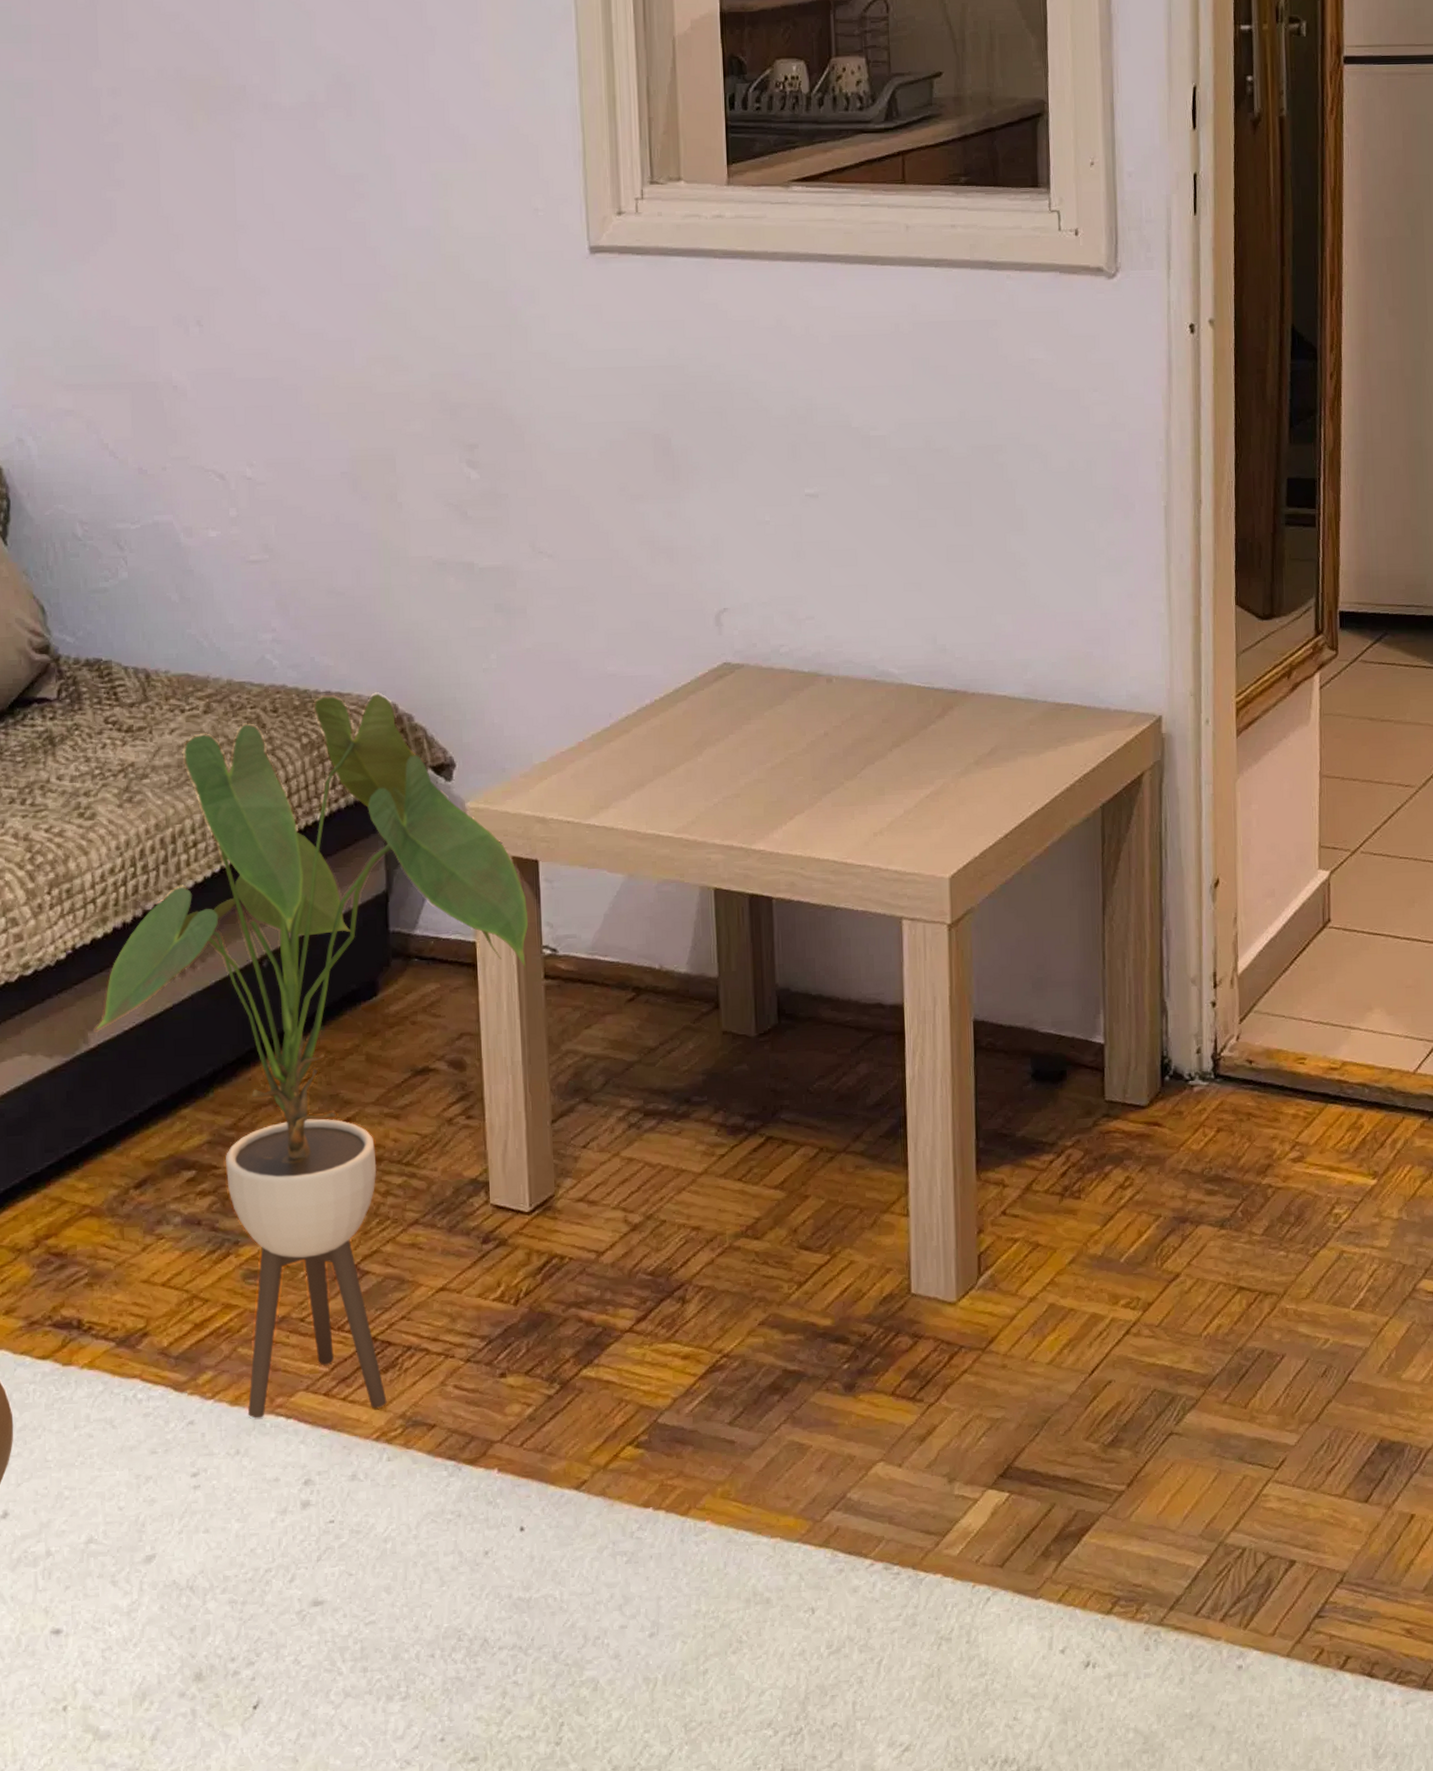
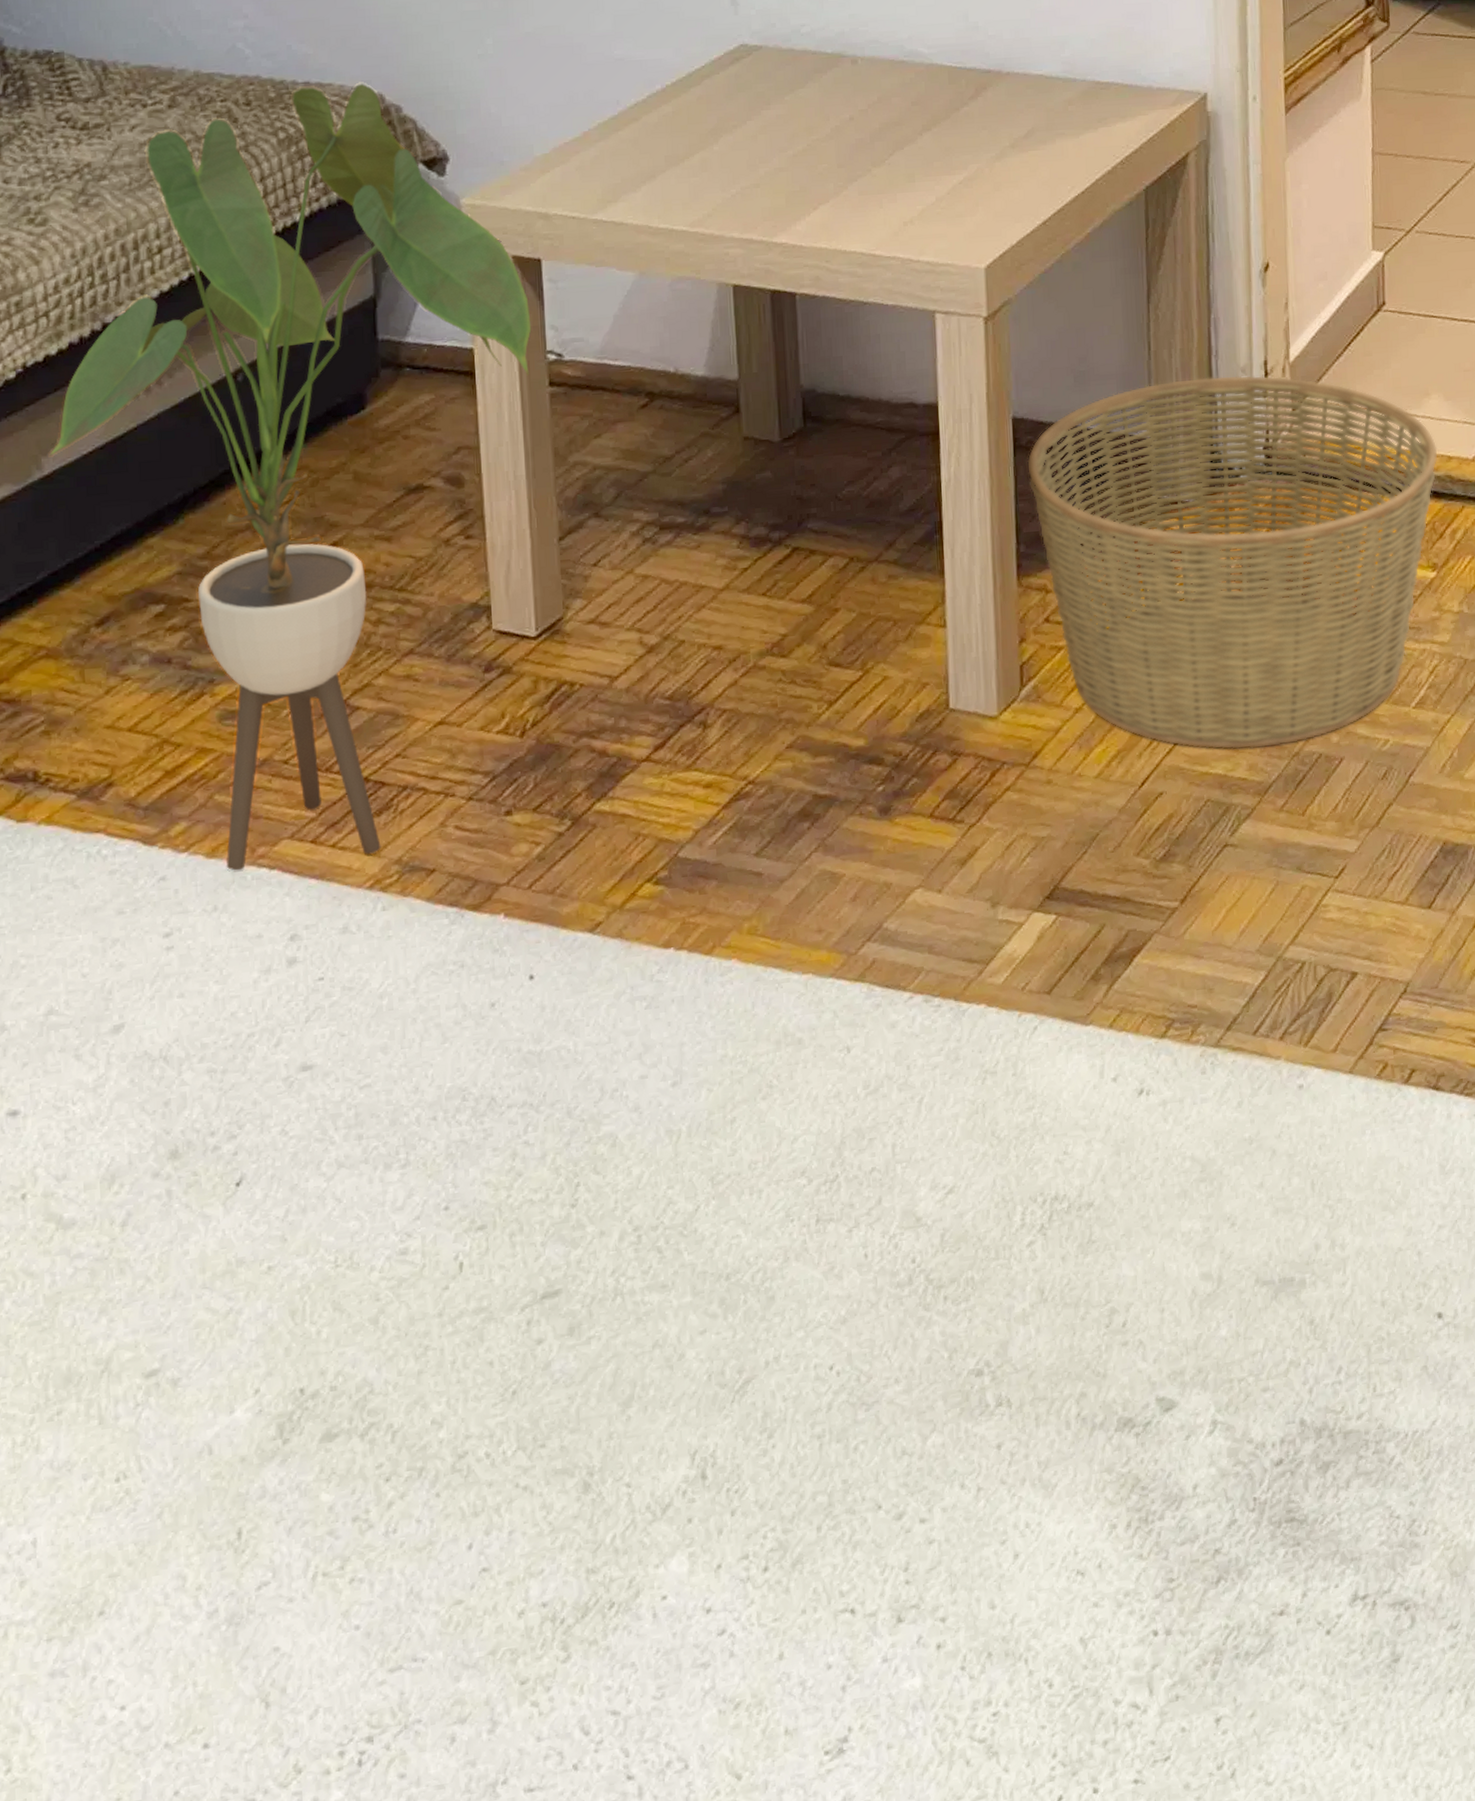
basket: none [987,986,1379,1342] -> present [1027,375,1438,749]

